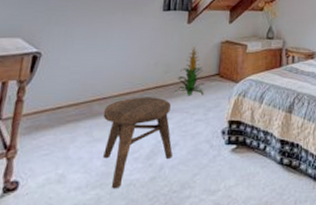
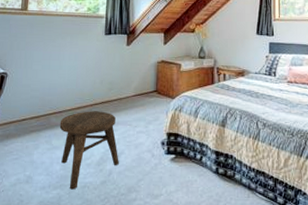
indoor plant: present [174,46,205,96] -> none [118,66,144,111]

